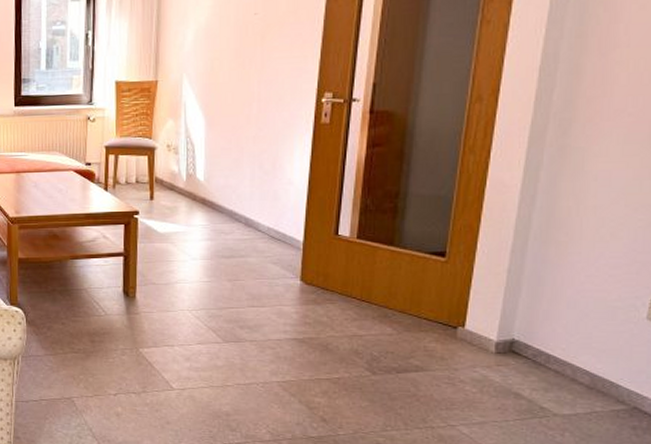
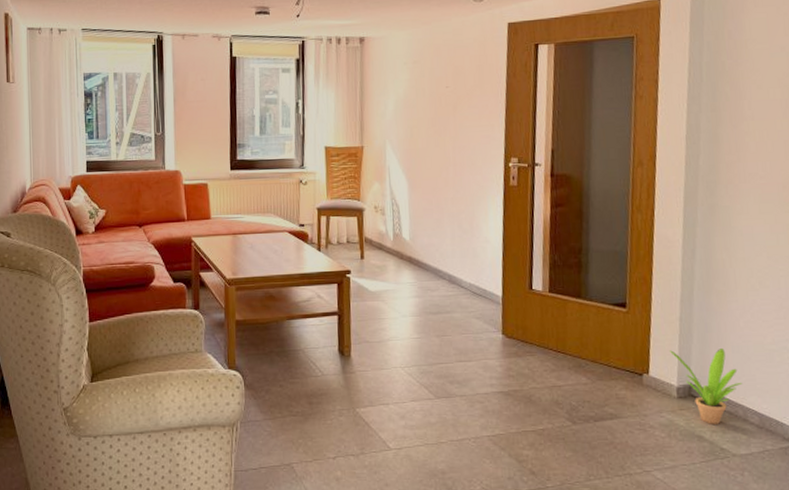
potted plant: none [492,302,575,382] -> present [670,347,743,424]

